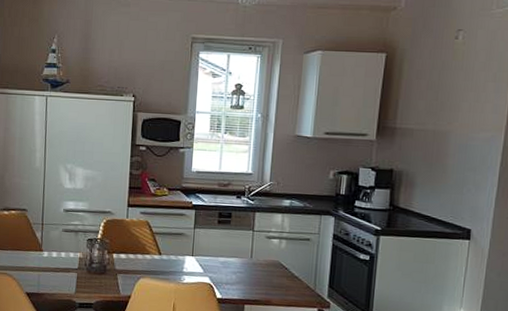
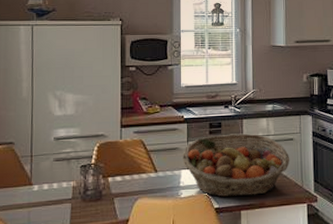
fruit basket: none [188,225,304,292] -> present [183,133,290,198]

